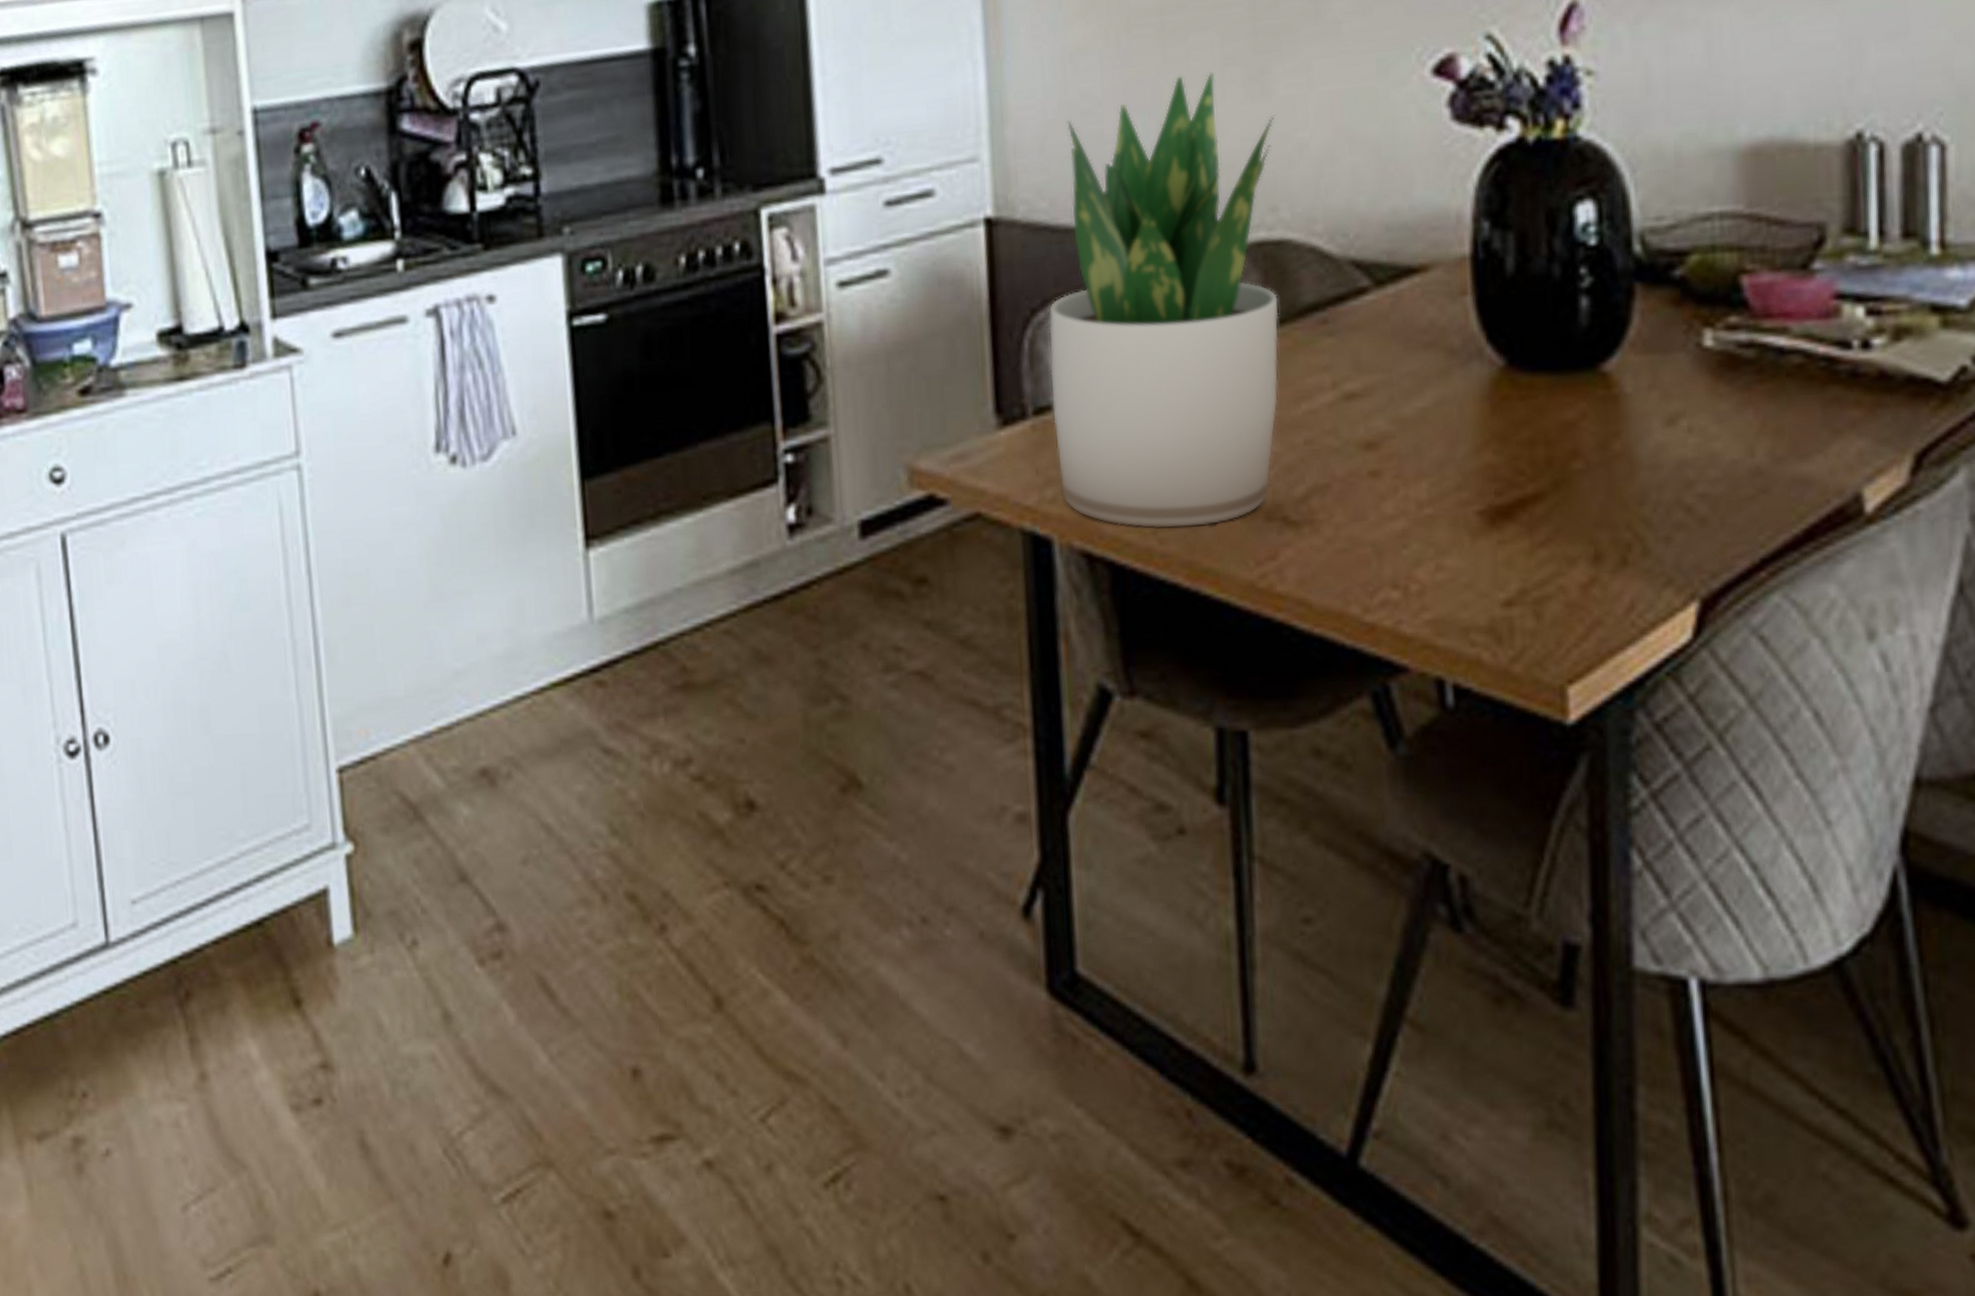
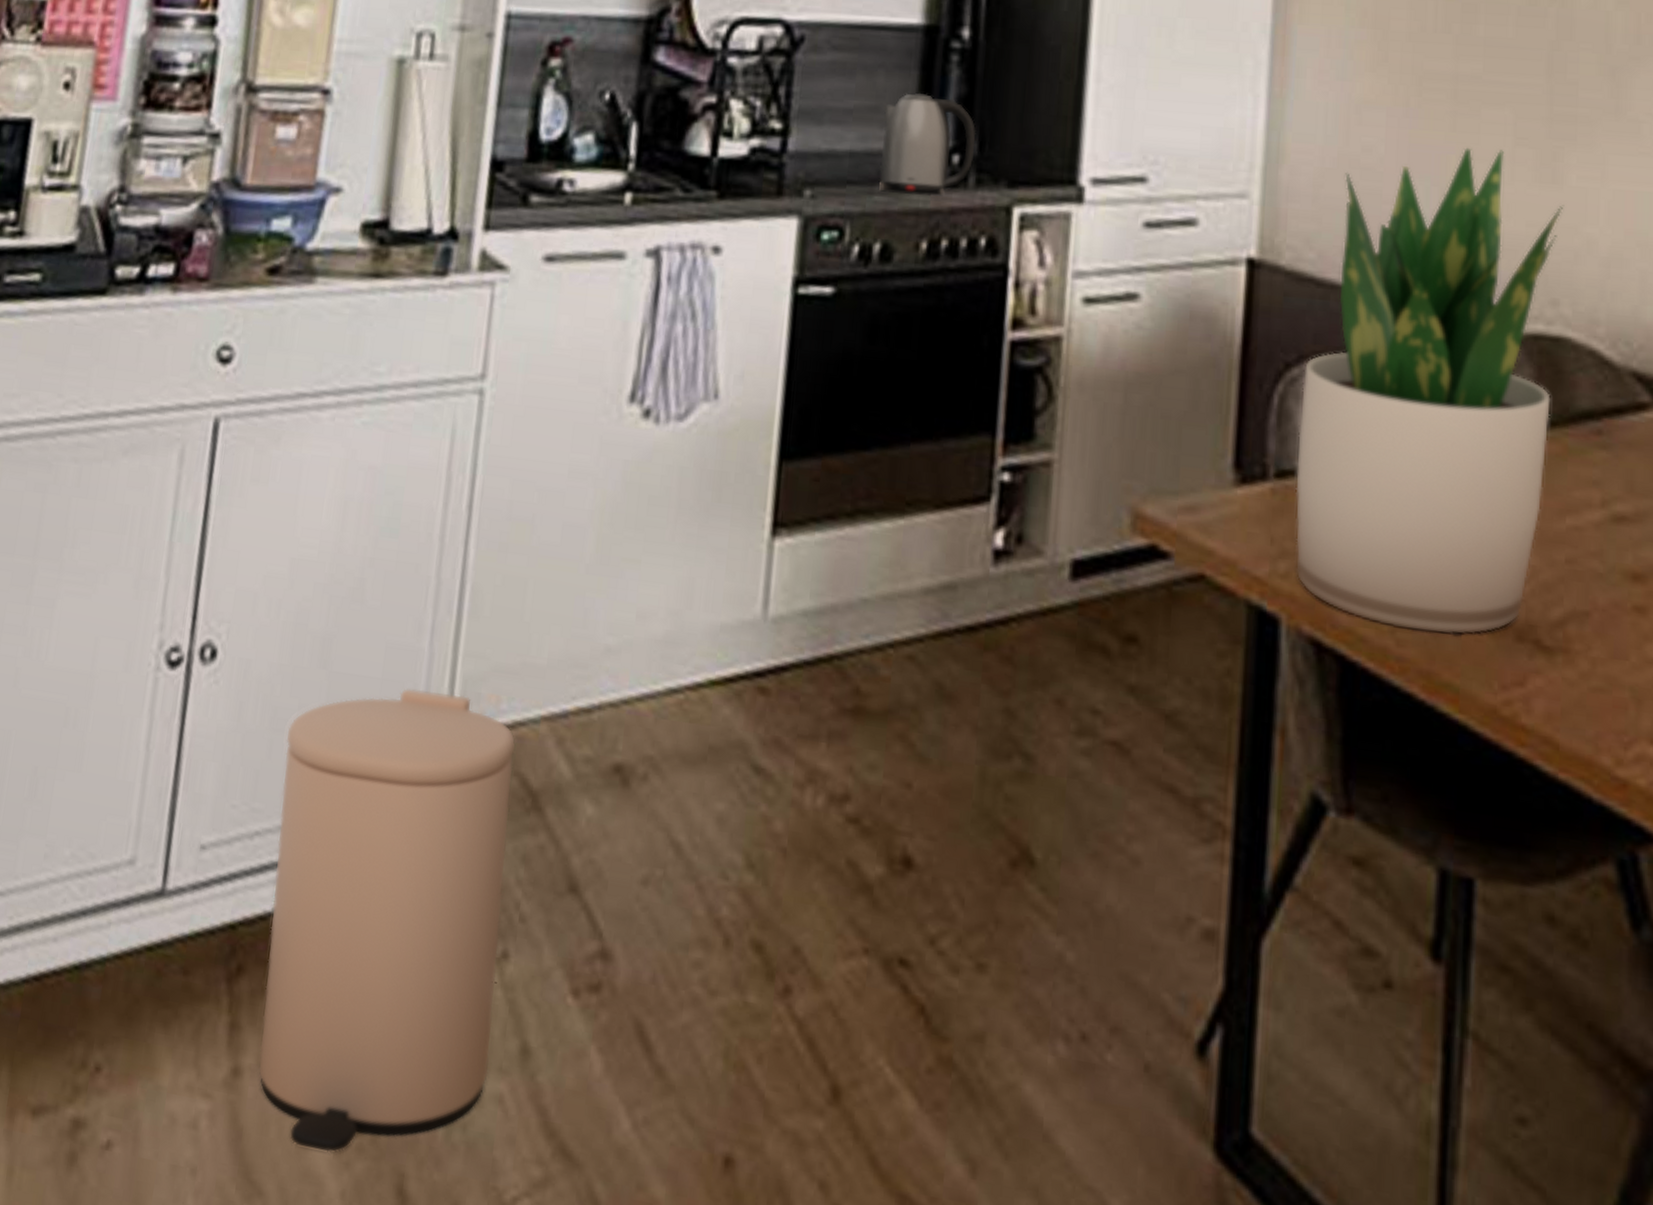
pedal bin: none [186,735,419,1125] -> present [259,688,516,1152]
kettle: none [625,115,717,217] -> present [879,92,976,196]

